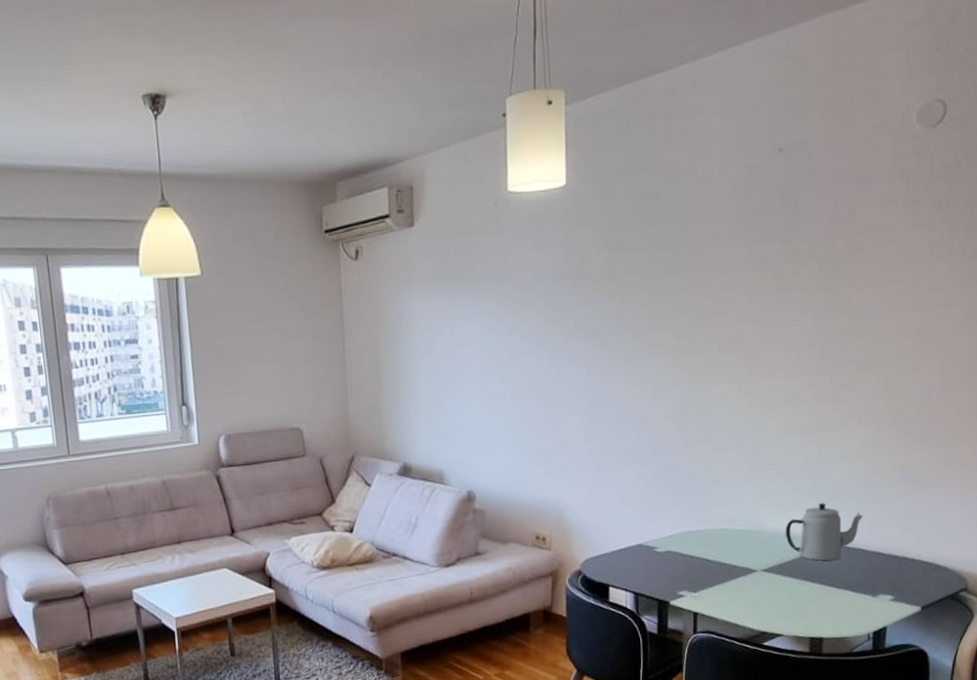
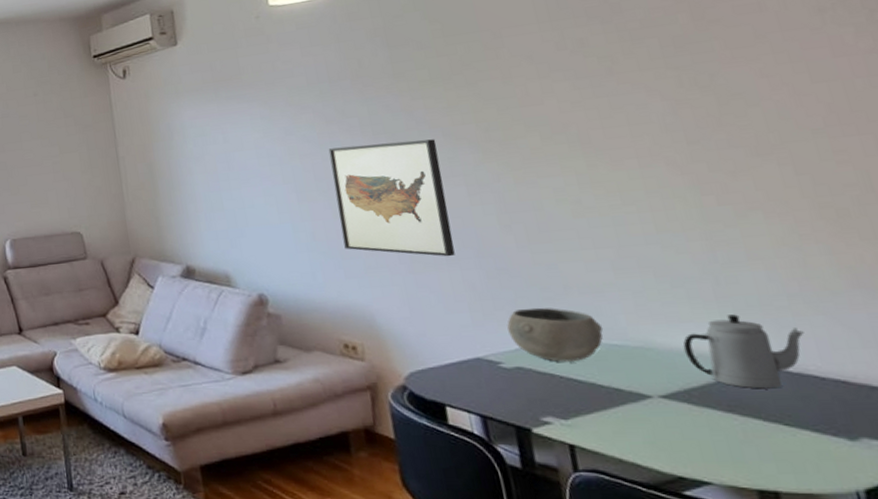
wall art: none [545,344,637,455] -> present [328,139,455,257]
bowl: none [666,499,734,545] -> present [507,307,604,362]

